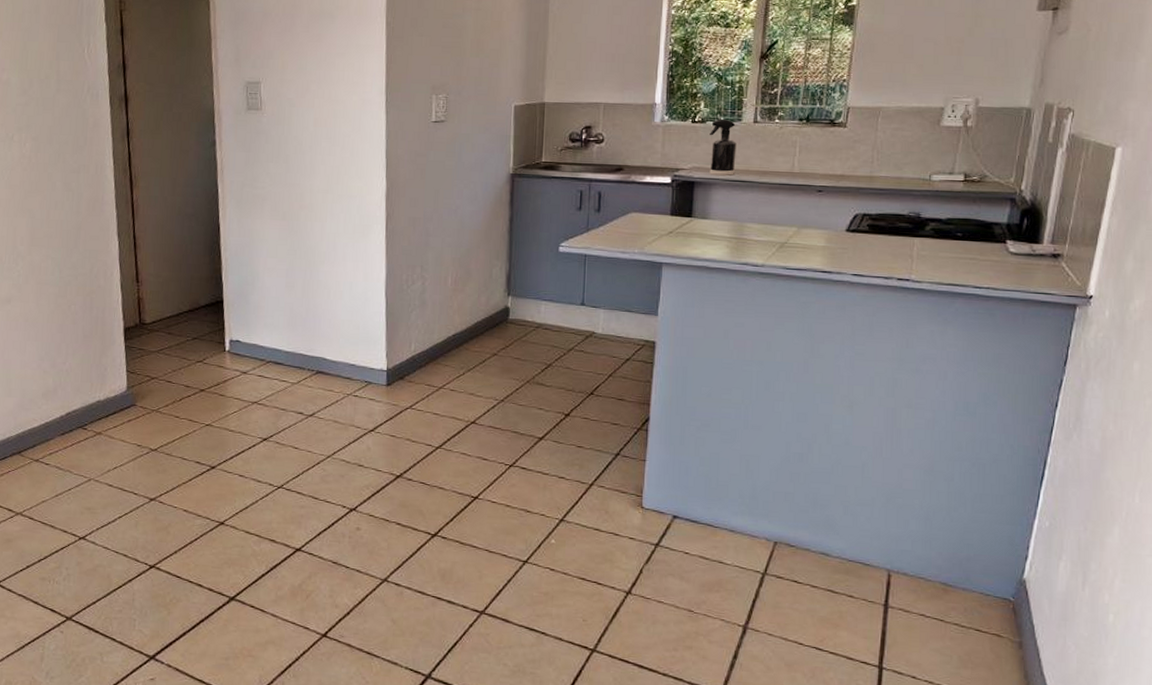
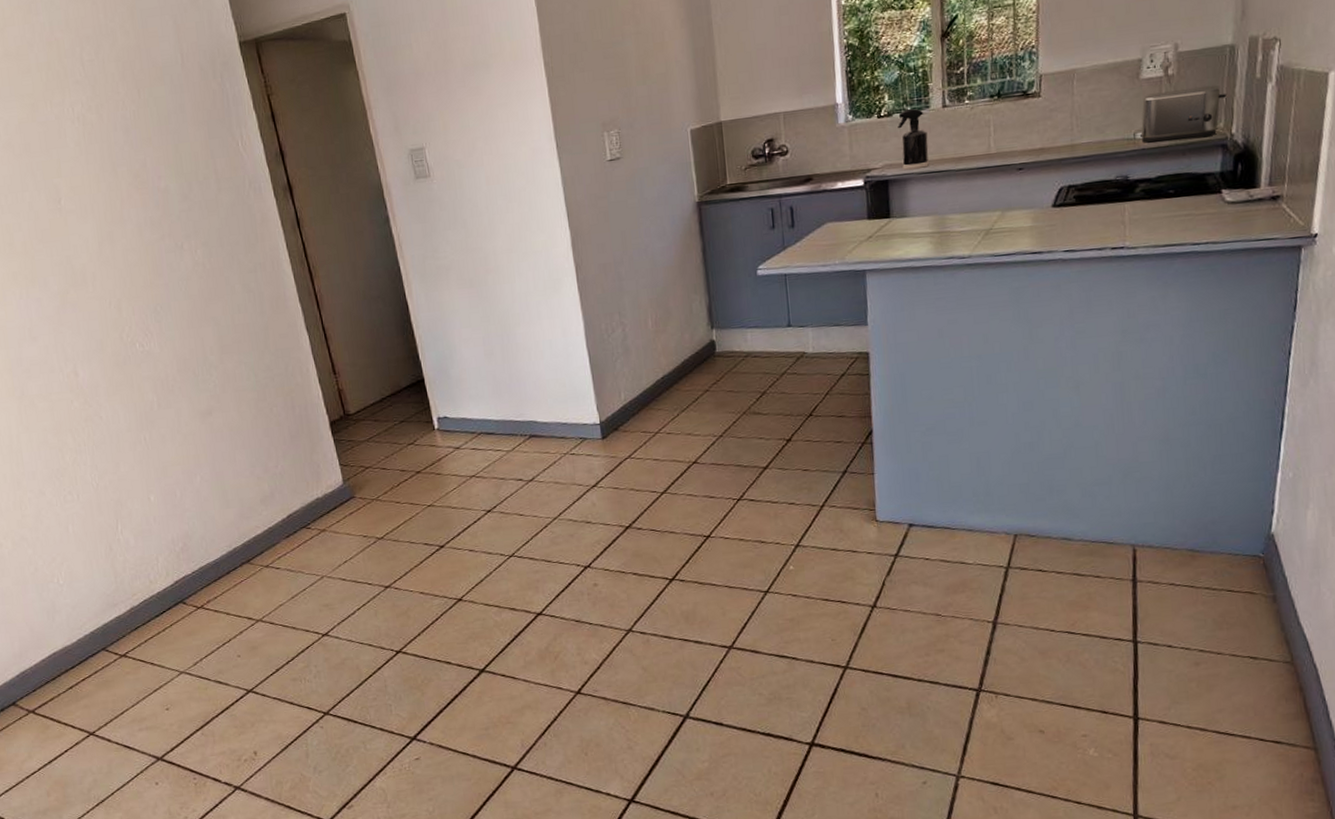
toaster: none [936,141,1019,189] -> present [1140,85,1227,143]

